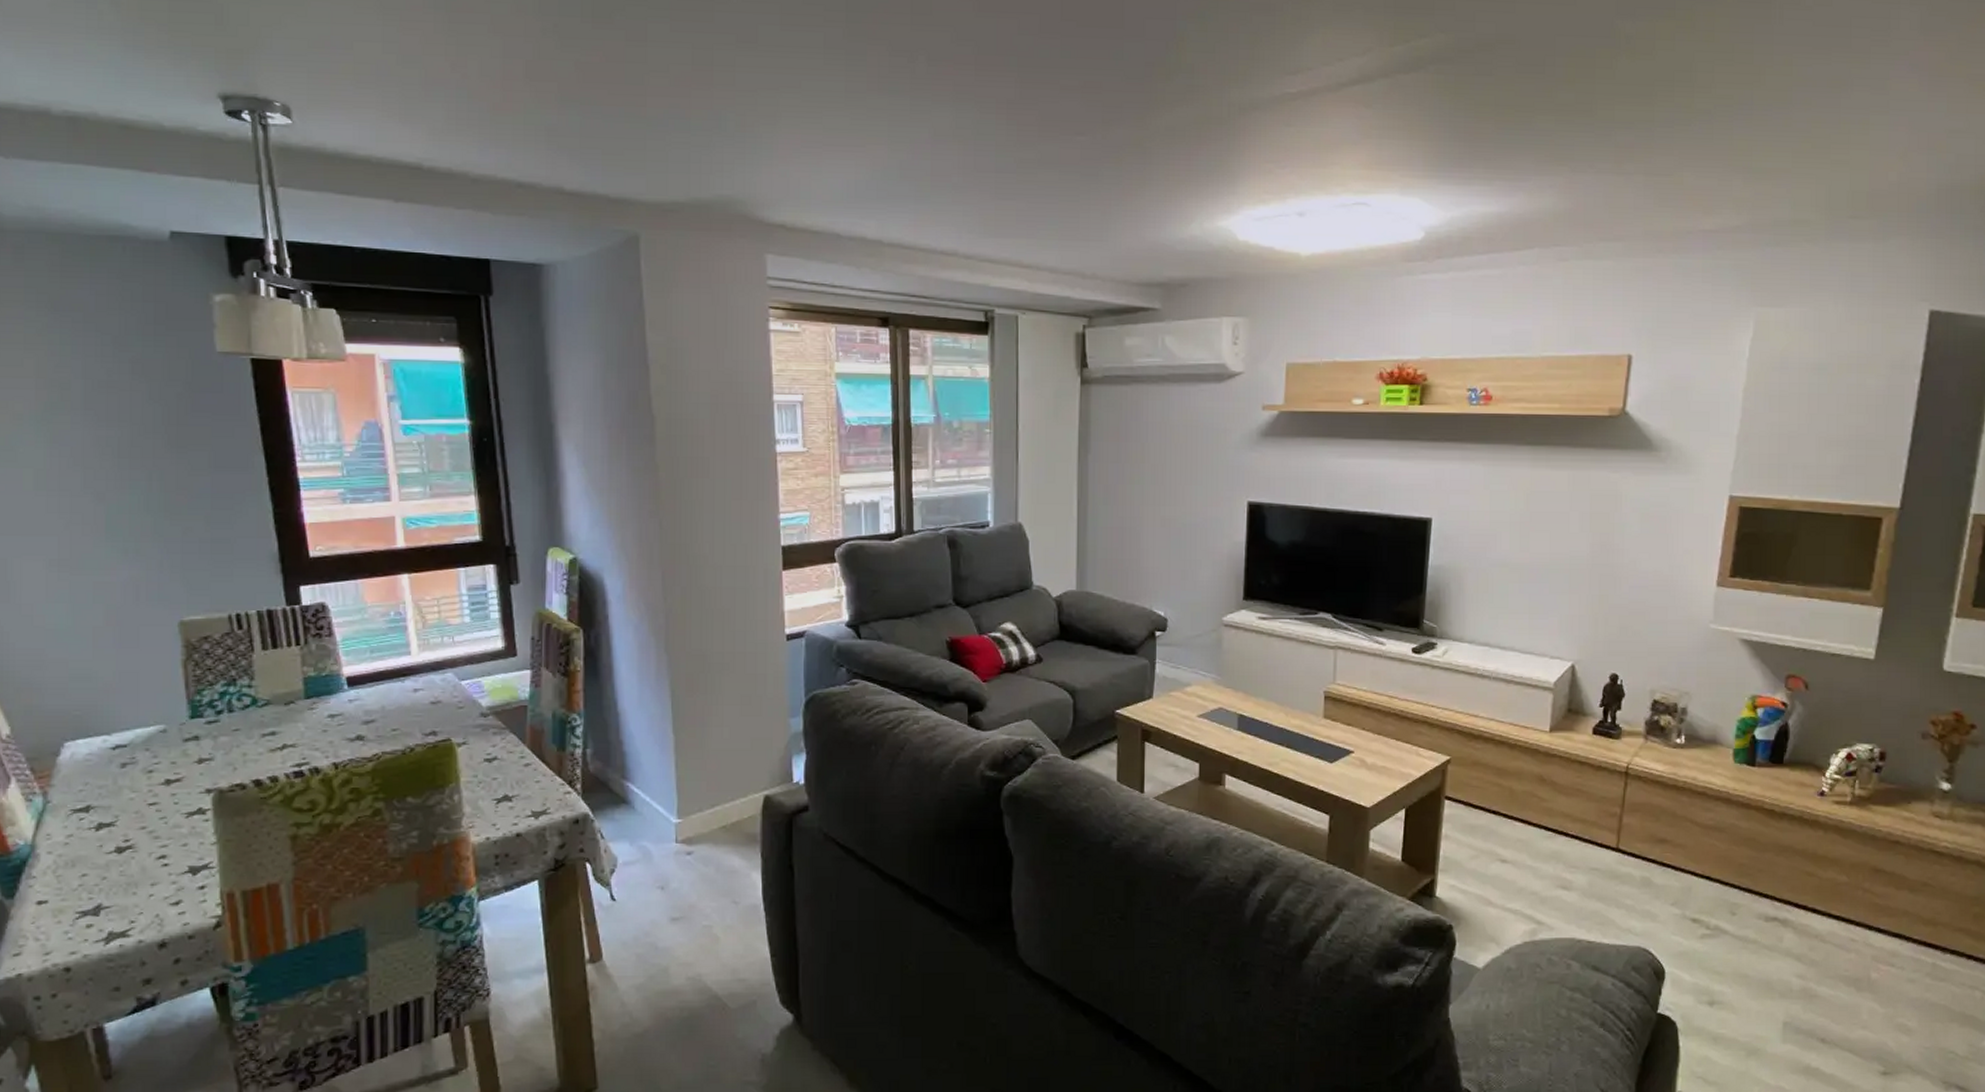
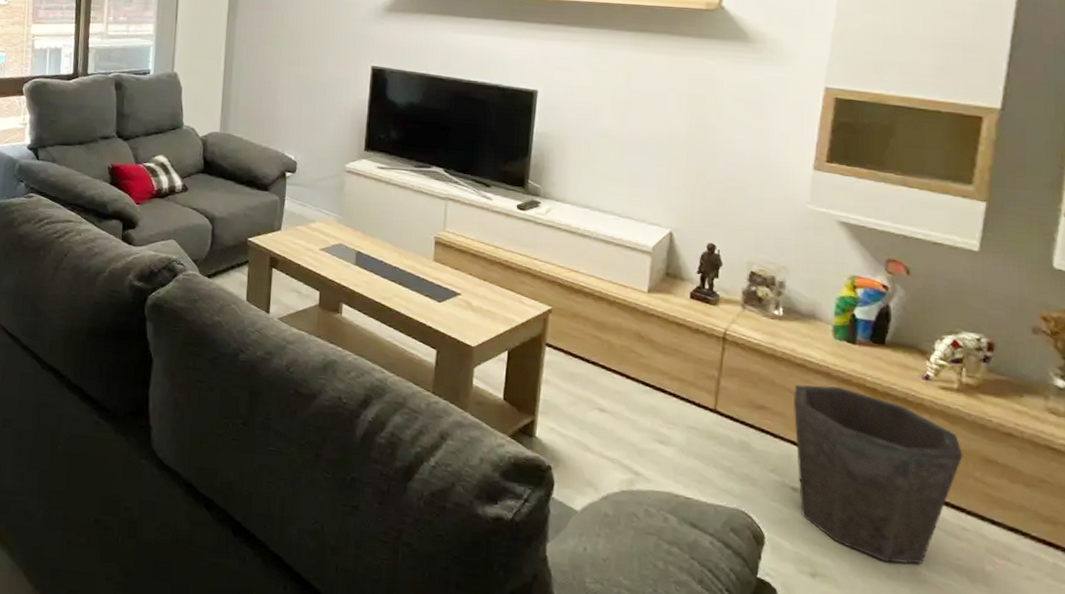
waste bin: none [1694,812,1854,982] -> present [794,384,963,564]

